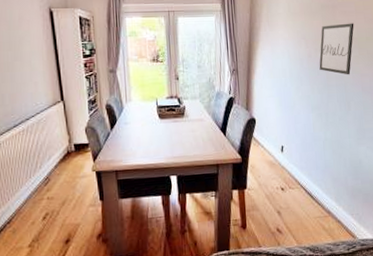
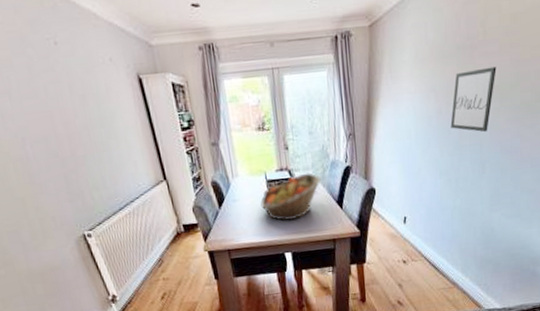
fruit basket: none [150,101,207,145] -> present [260,172,321,222]

